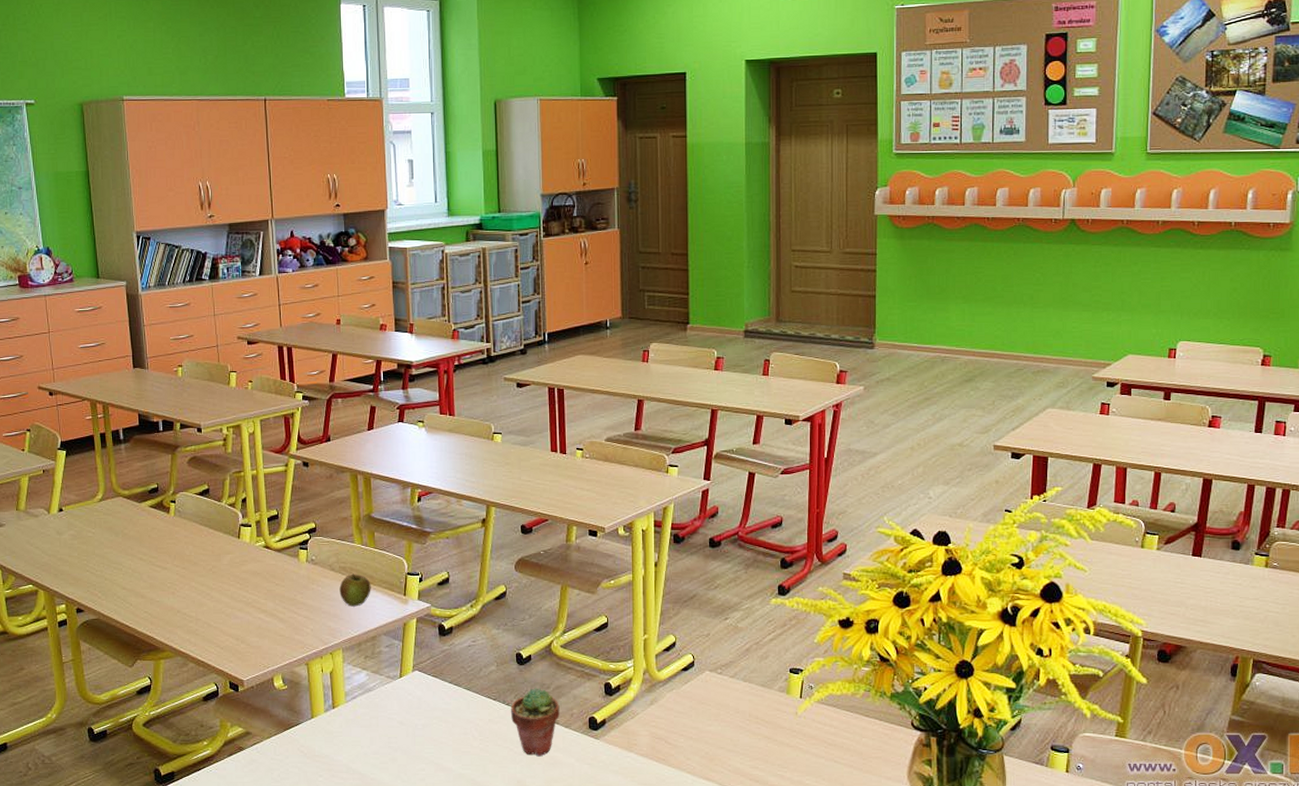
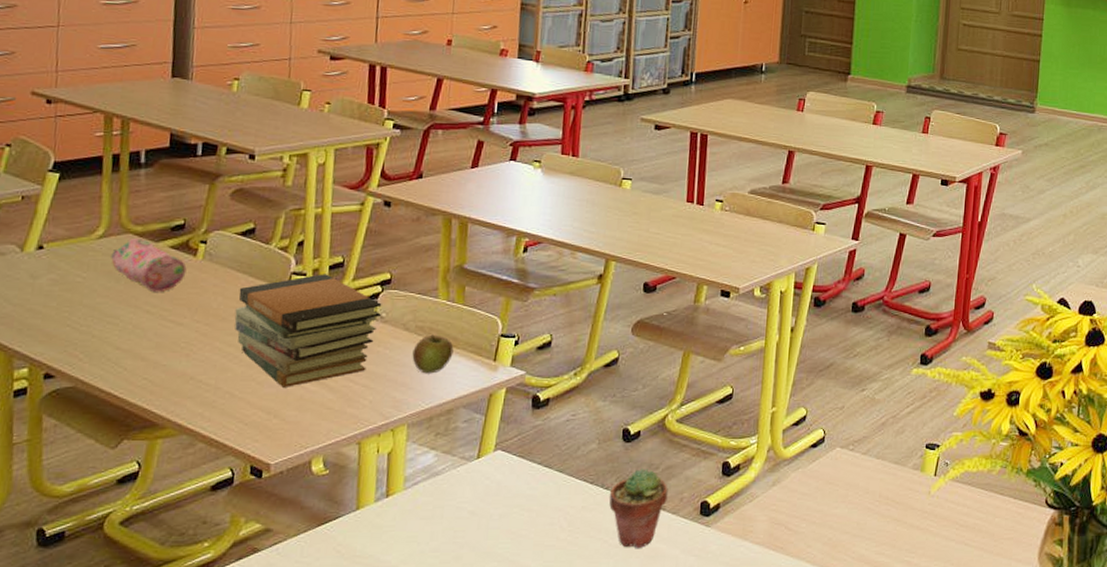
pencil case: none [110,501,164,544] -> present [111,238,187,293]
book stack: none [203,525,311,618] -> present [234,274,382,387]

